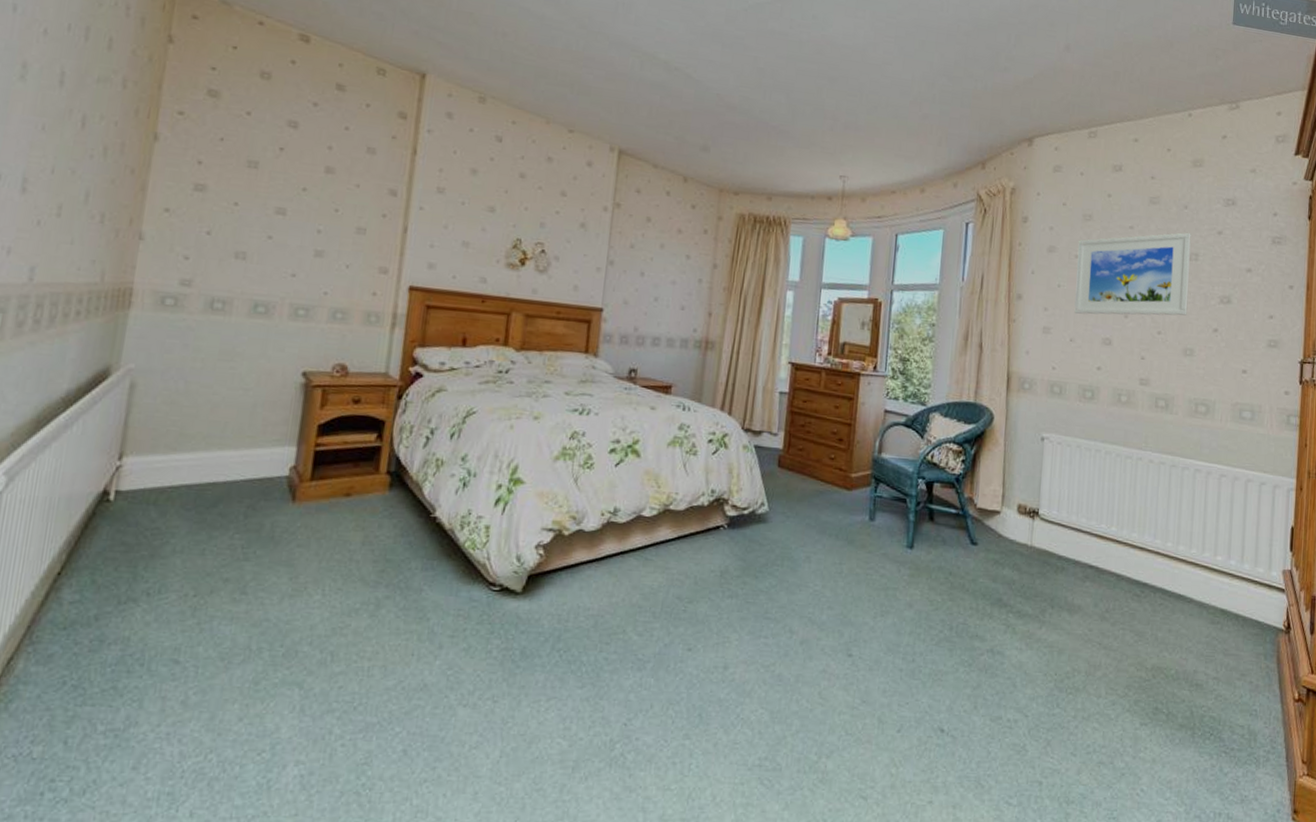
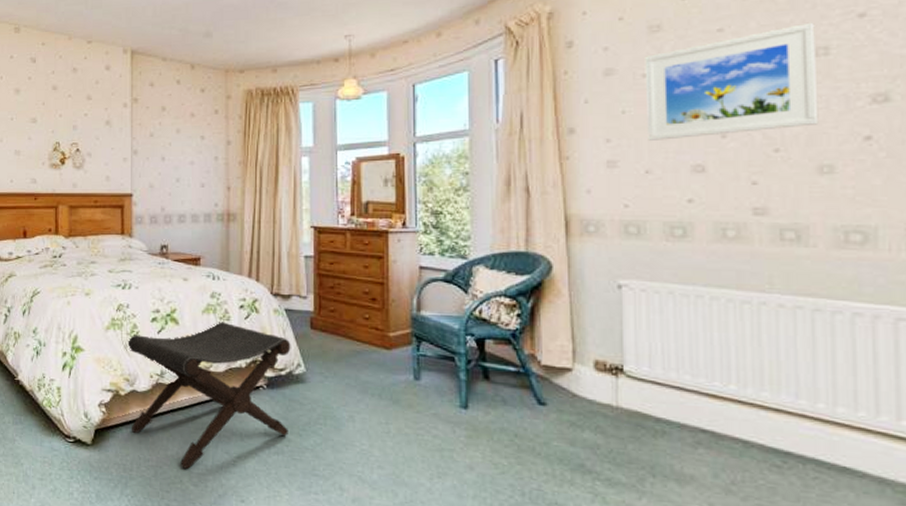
footstool: none [572,456,757,617] -> present [127,321,291,469]

